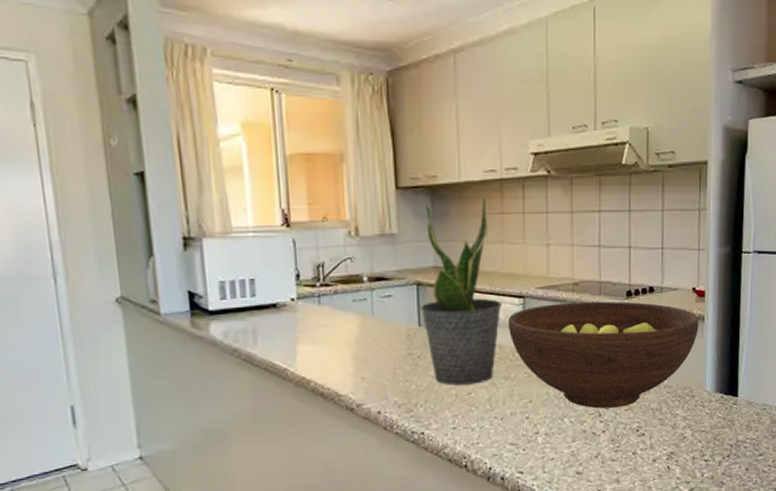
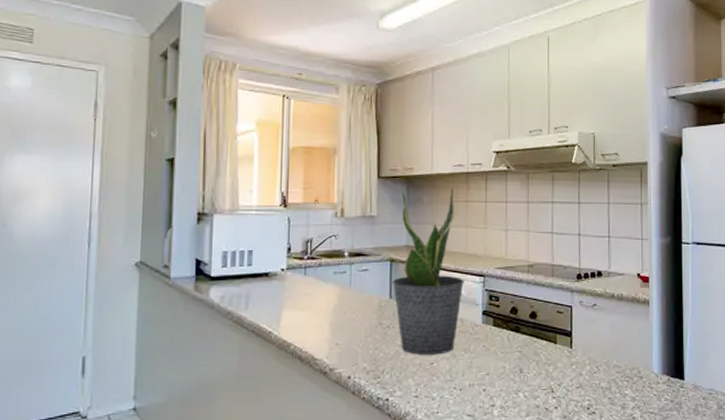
fruit bowl: present [508,301,699,409] -> none [469,282,644,385]

